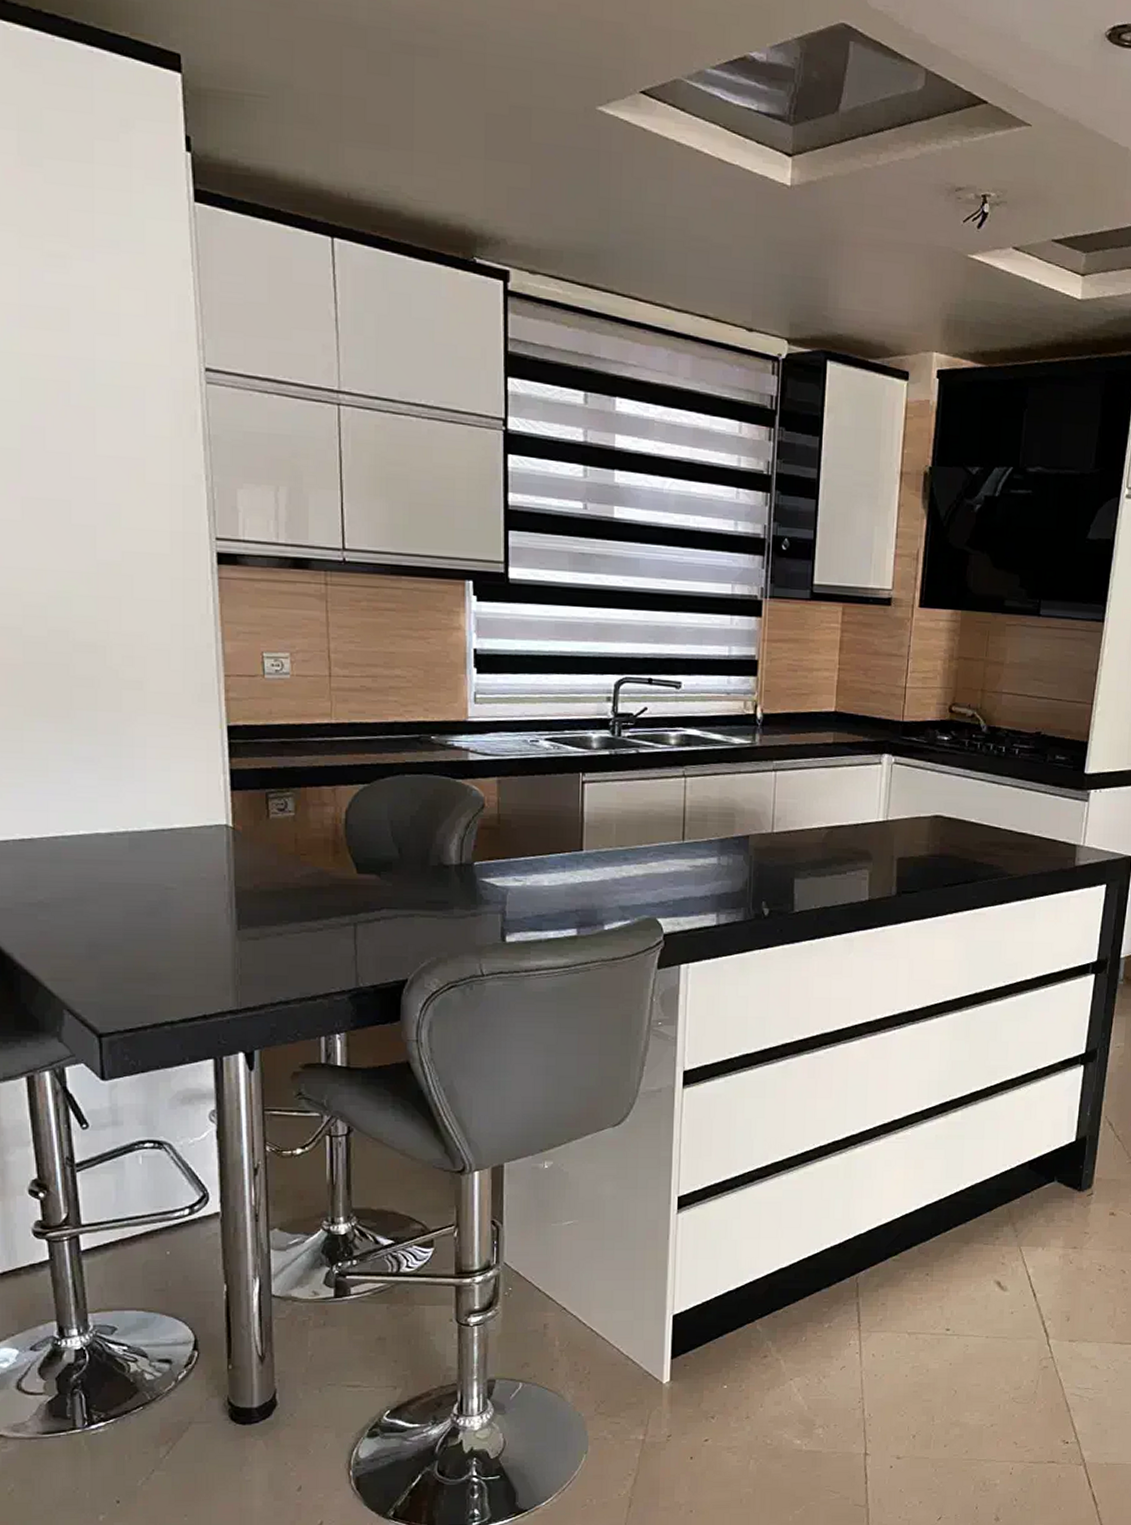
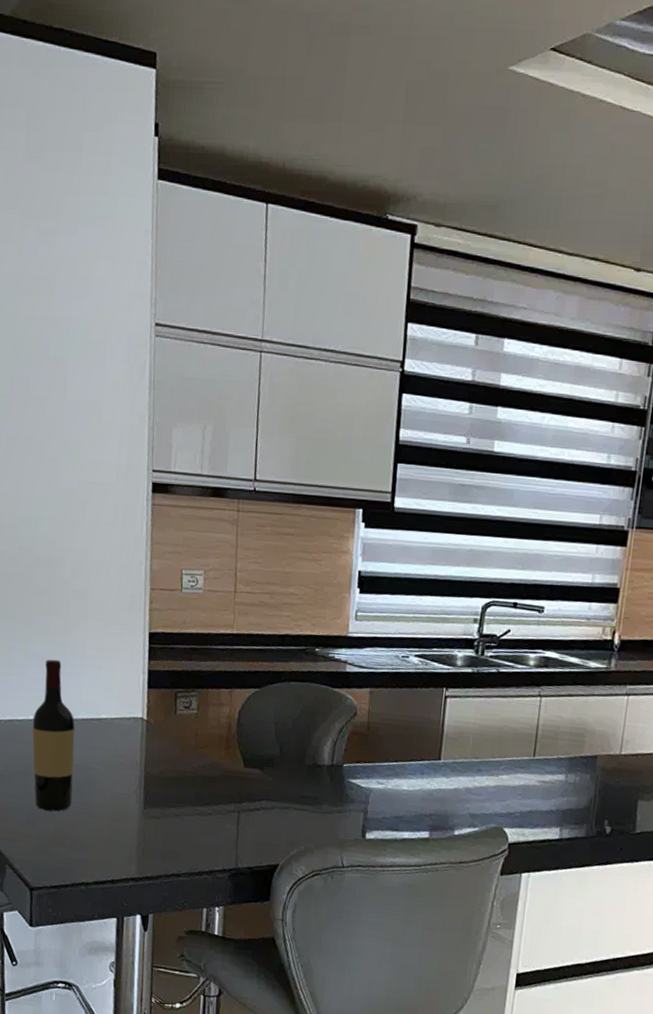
wine bottle: none [84,762,144,941] -> present [32,659,75,811]

